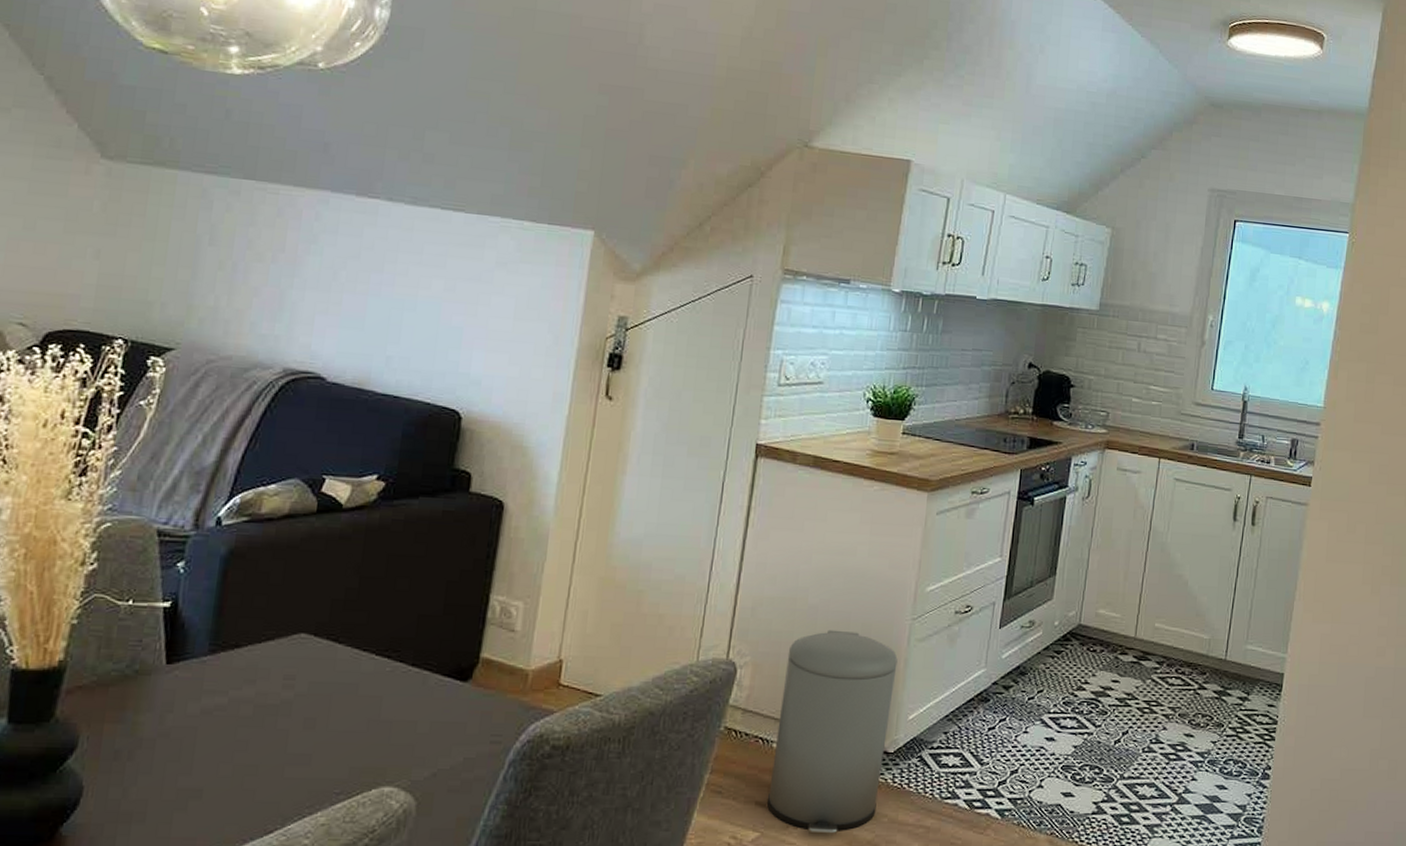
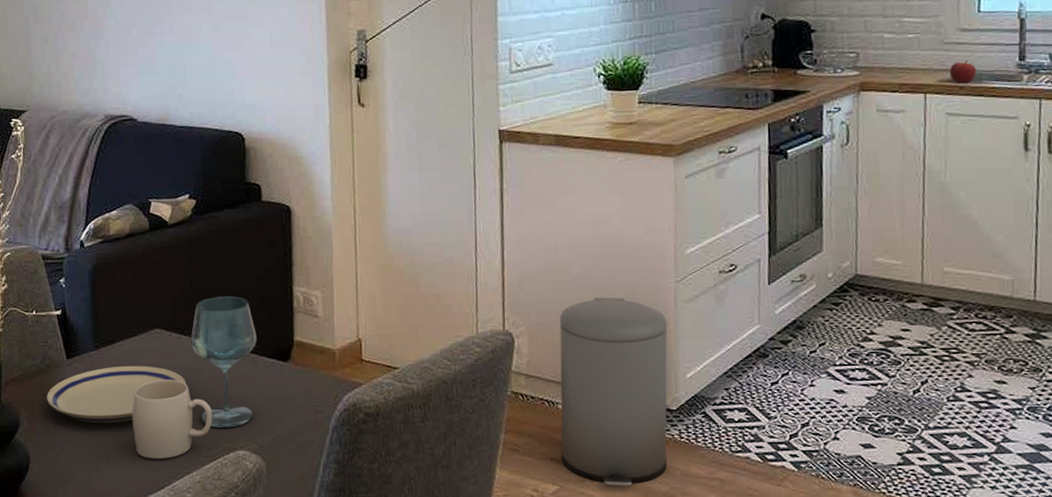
plate: none [125,676,330,750] -> present [47,365,186,424]
mug: none [242,696,358,796] -> present [131,379,213,459]
wine glass: none [340,599,434,758] -> present [190,296,257,428]
fruit: none [1181,432,1204,454] -> present [949,61,976,85]

